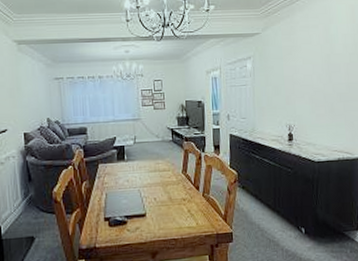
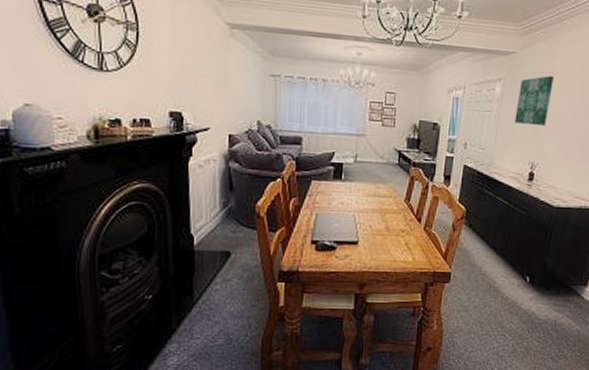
wall art: none [267,49,296,92] -> present [515,76,554,125]

